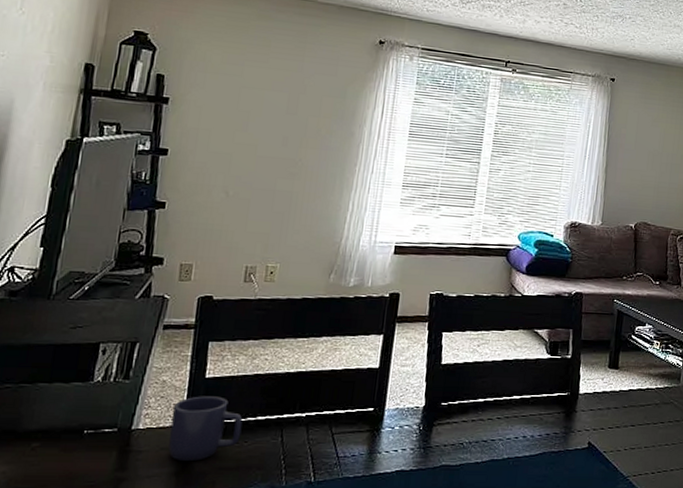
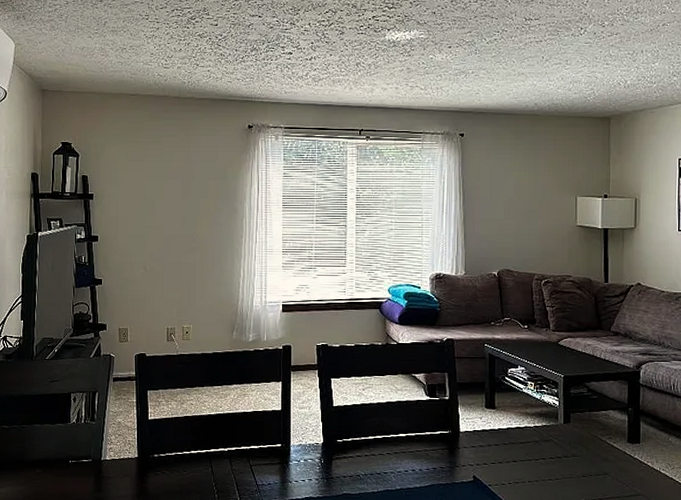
mug: present [168,396,243,462] -> none [128,434,180,486]

